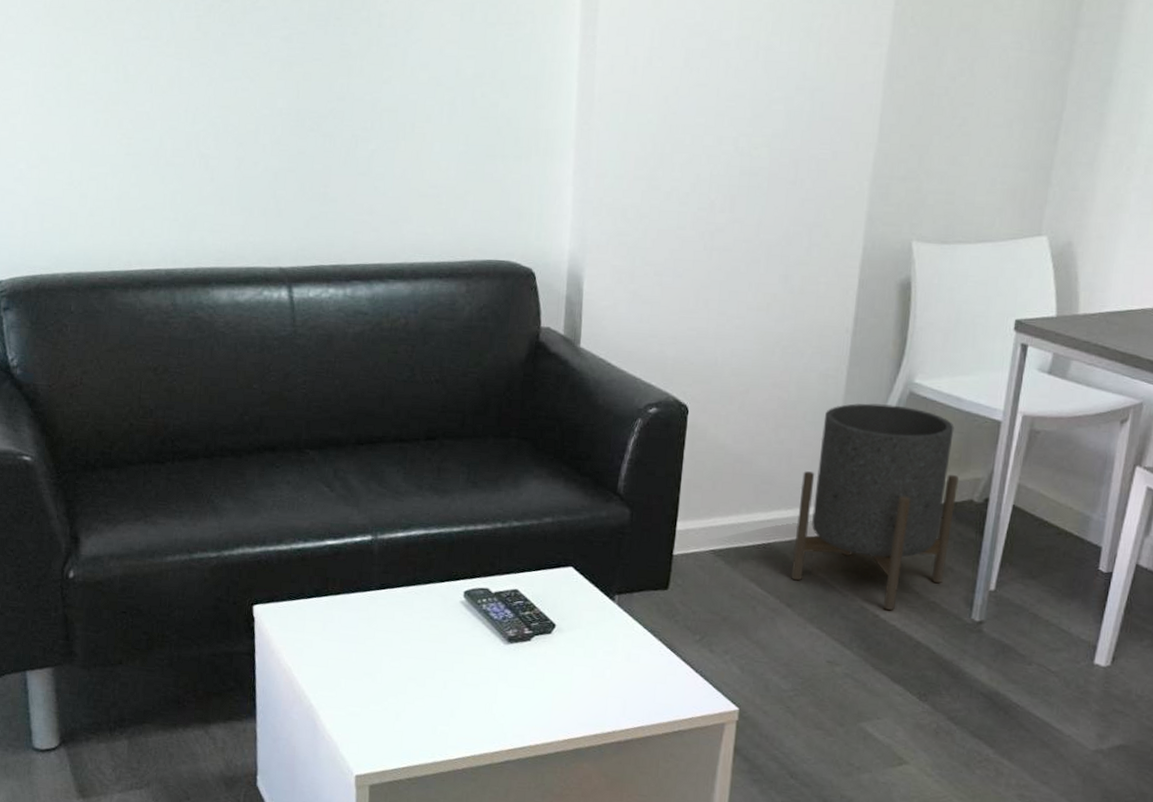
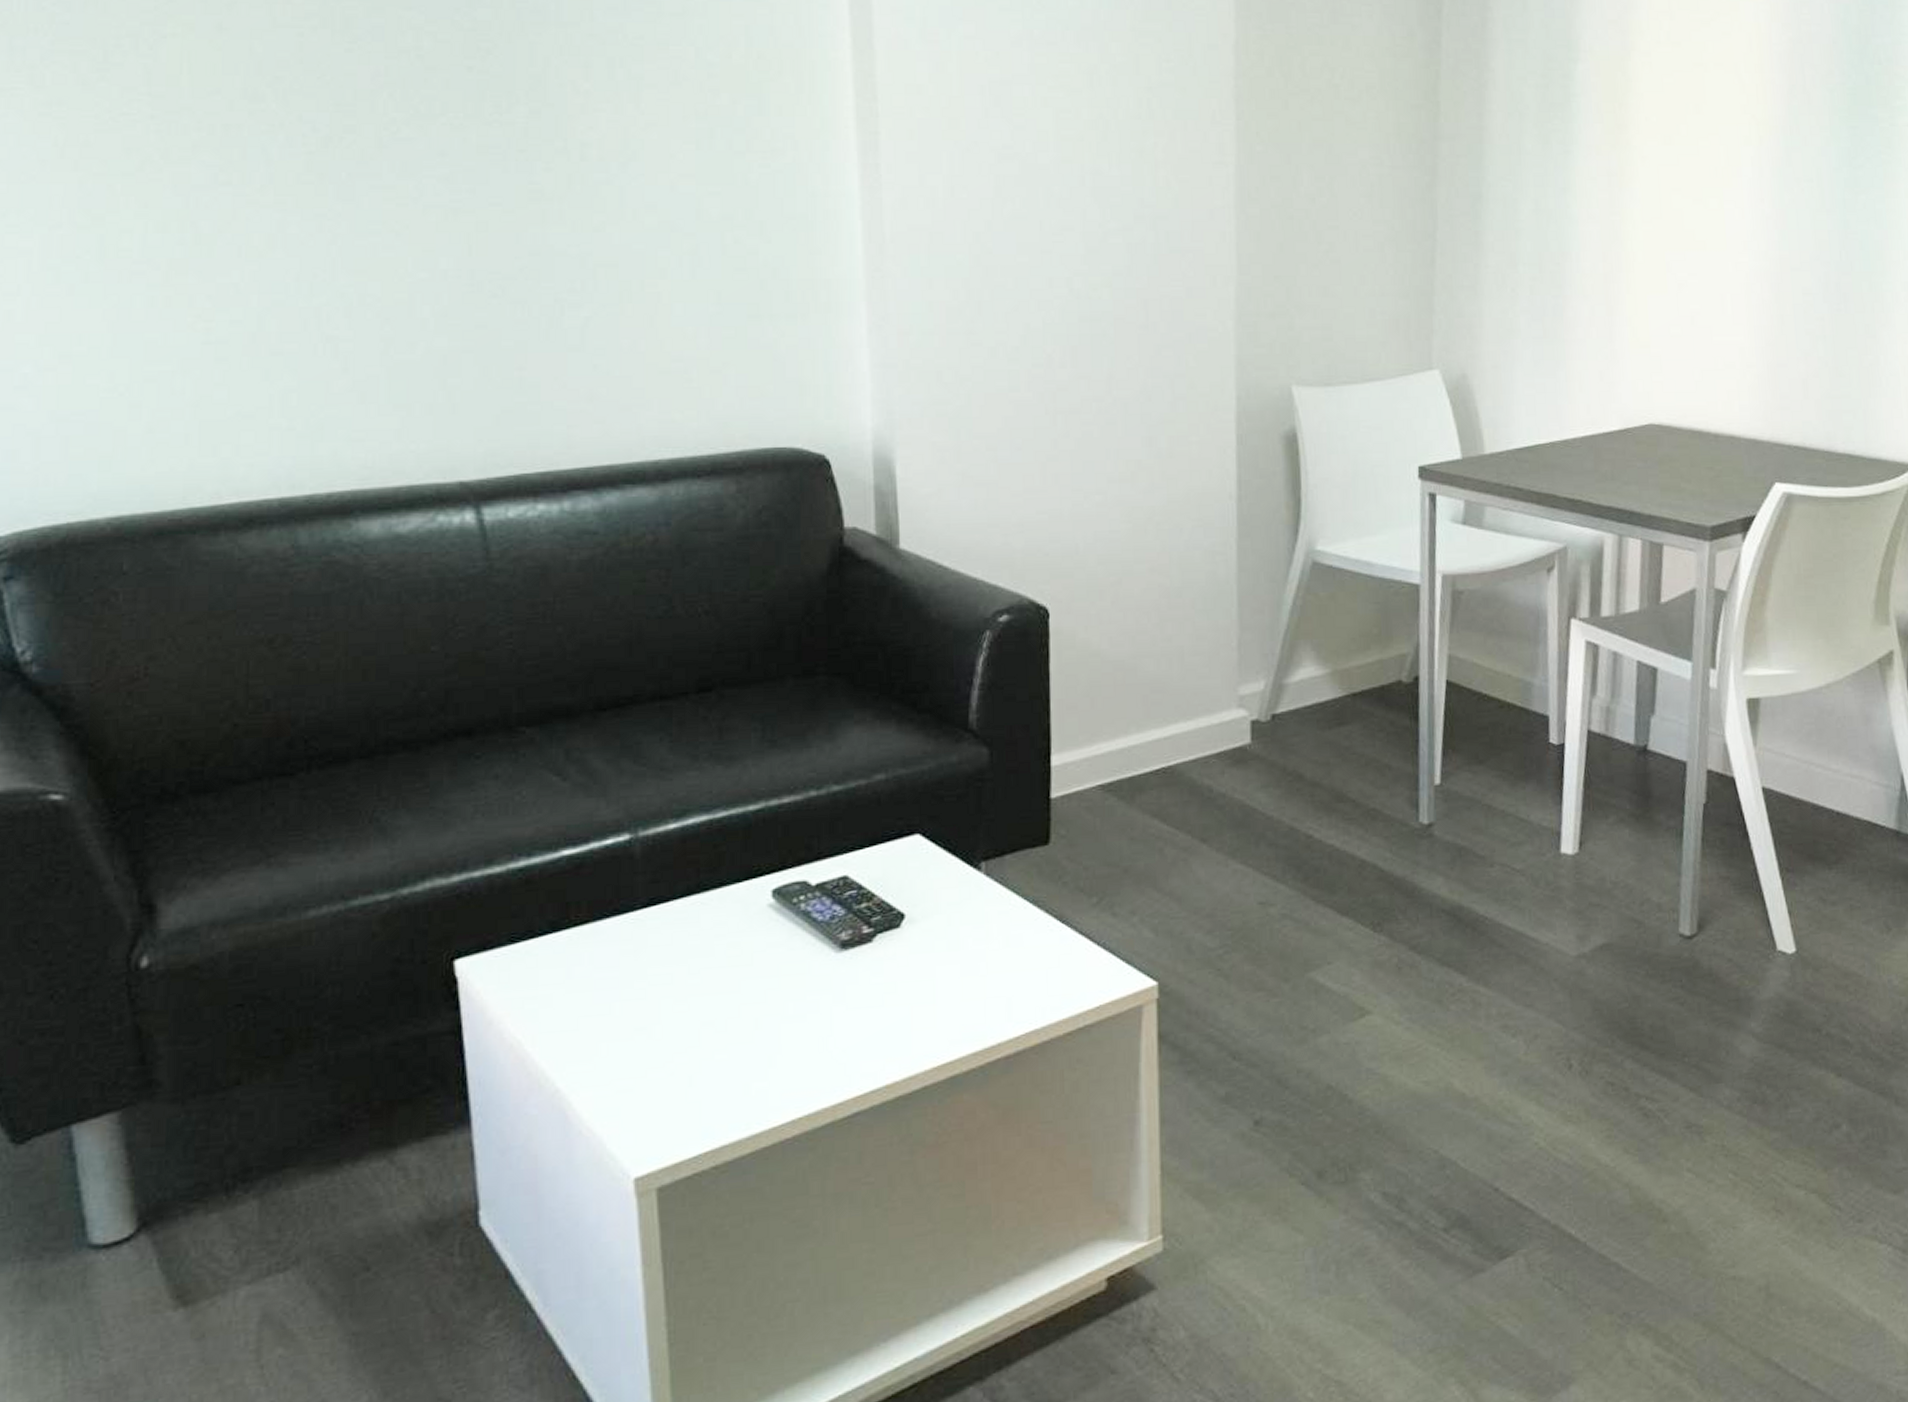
planter: present [790,403,959,610] -> none [1199,579,1382,827]

